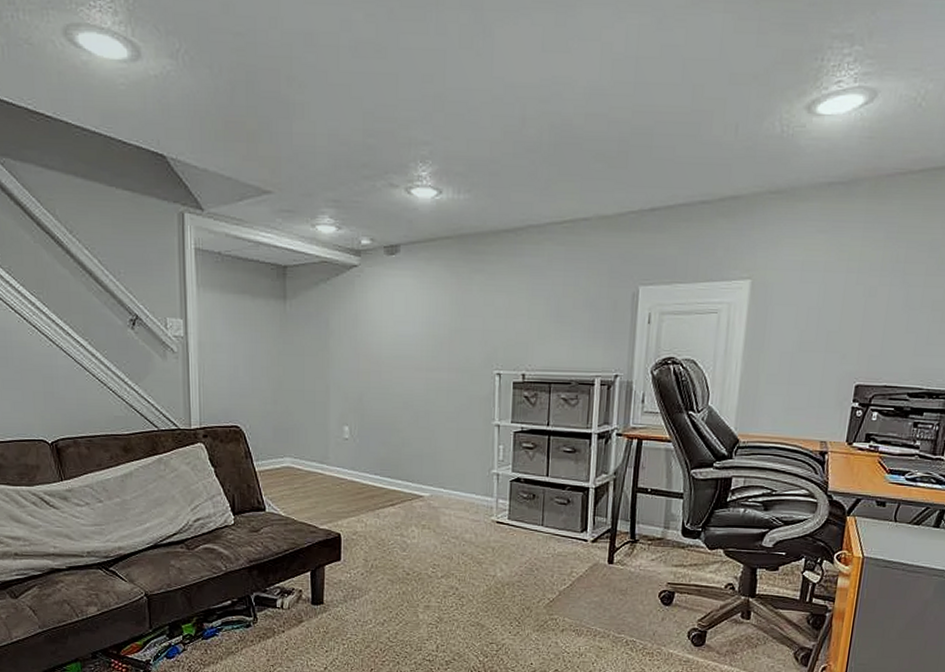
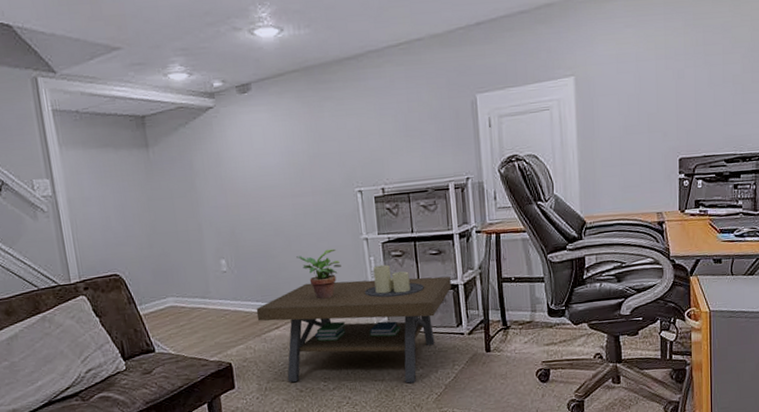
coffee table: none [373,455,582,584] -> present [256,264,451,384]
potted plant: none [422,431,468,482] -> present [296,248,341,300]

